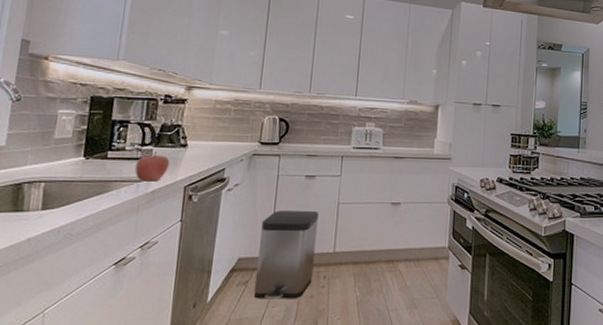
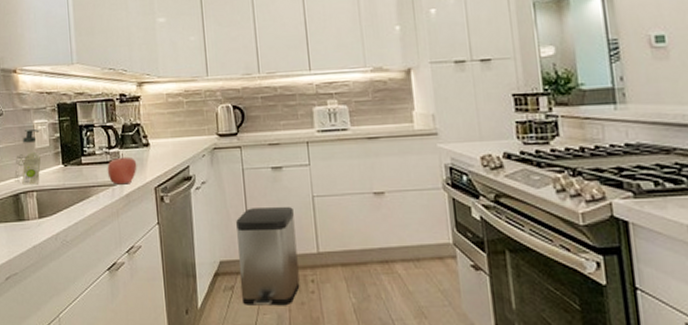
soap dispenser: none [20,119,64,175] -> present [14,129,41,185]

